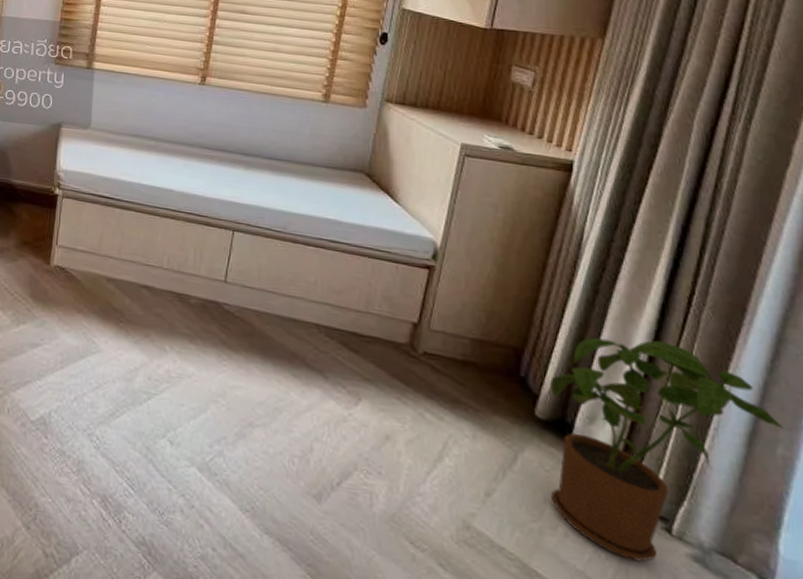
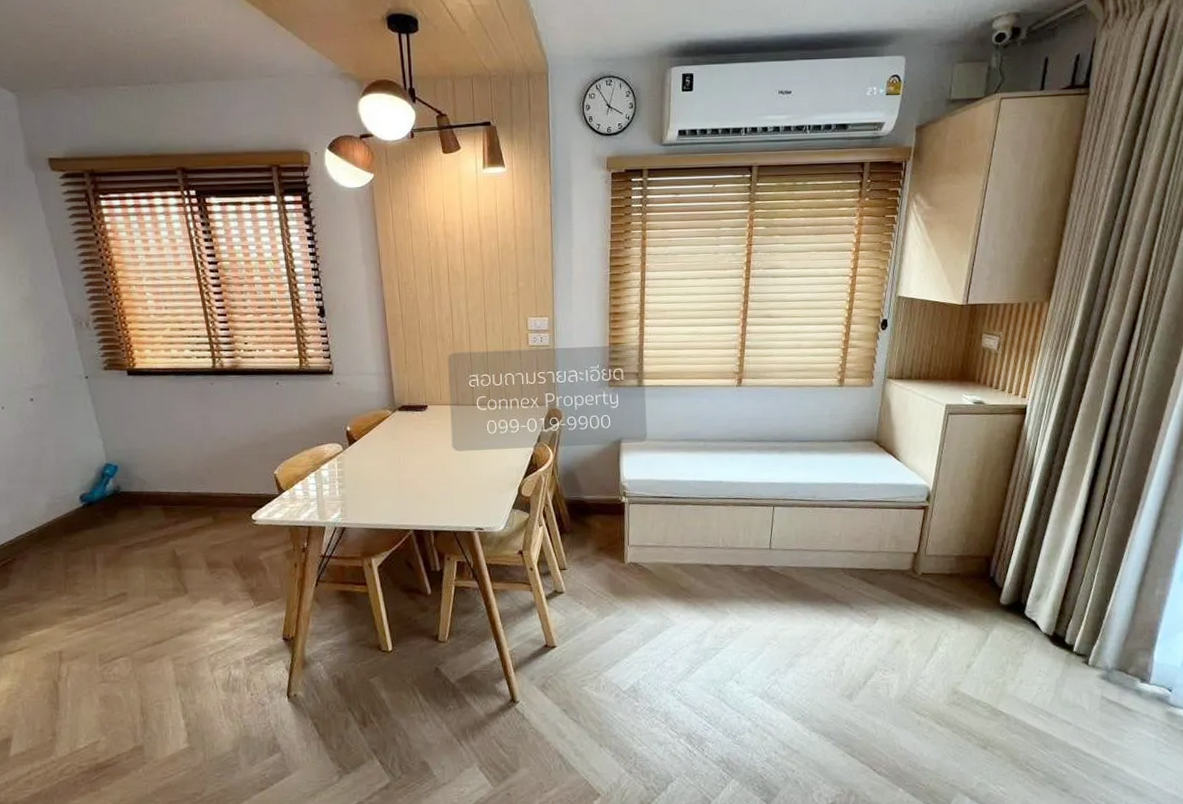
house plant: present [550,337,784,562] -> none [1010,531,1161,689]

